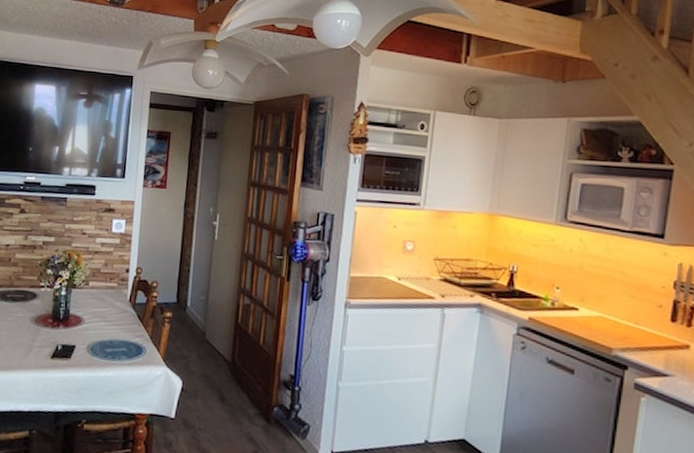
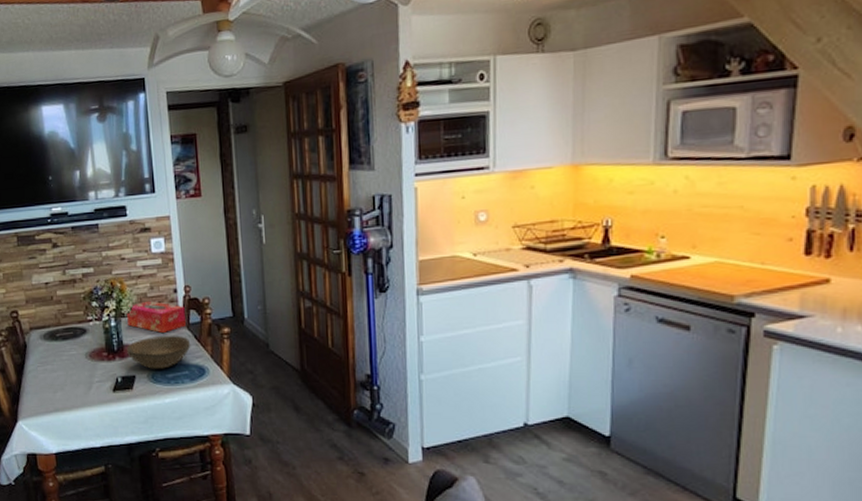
bowl: none [71,310,134,343] -> present [127,335,191,369]
tissue box: none [77,276,134,309] -> present [127,300,186,333]

